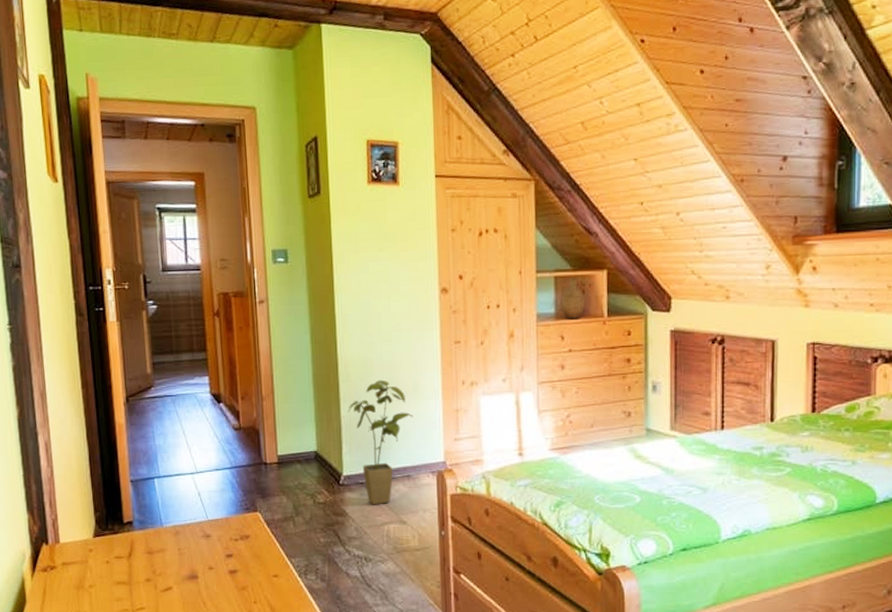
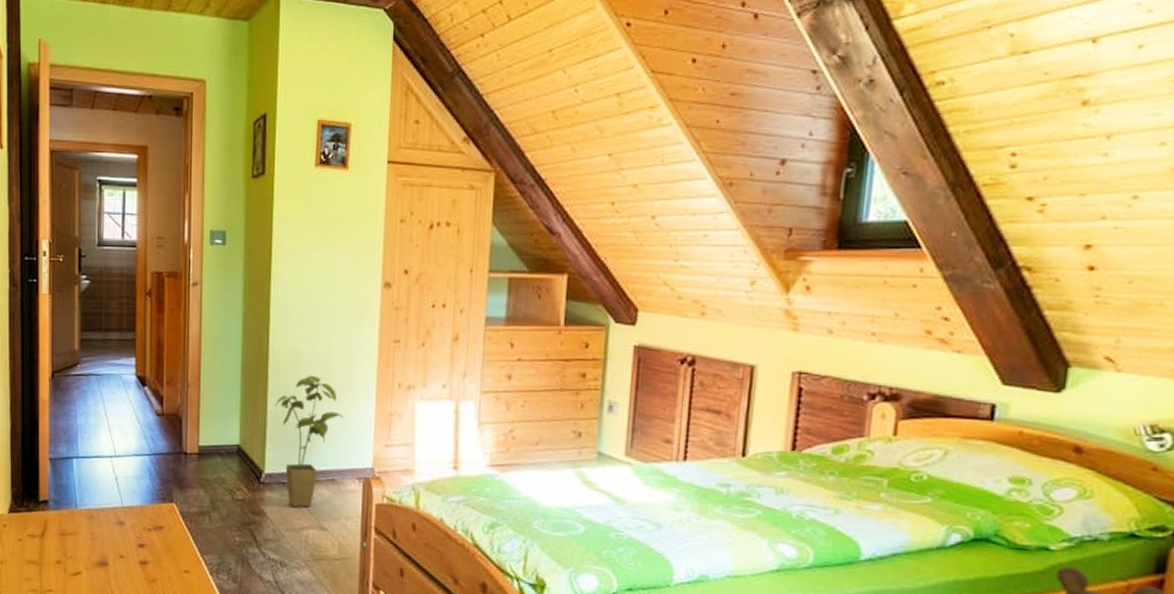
decorative vase: present [561,277,585,319] -> none [514,280,540,326]

